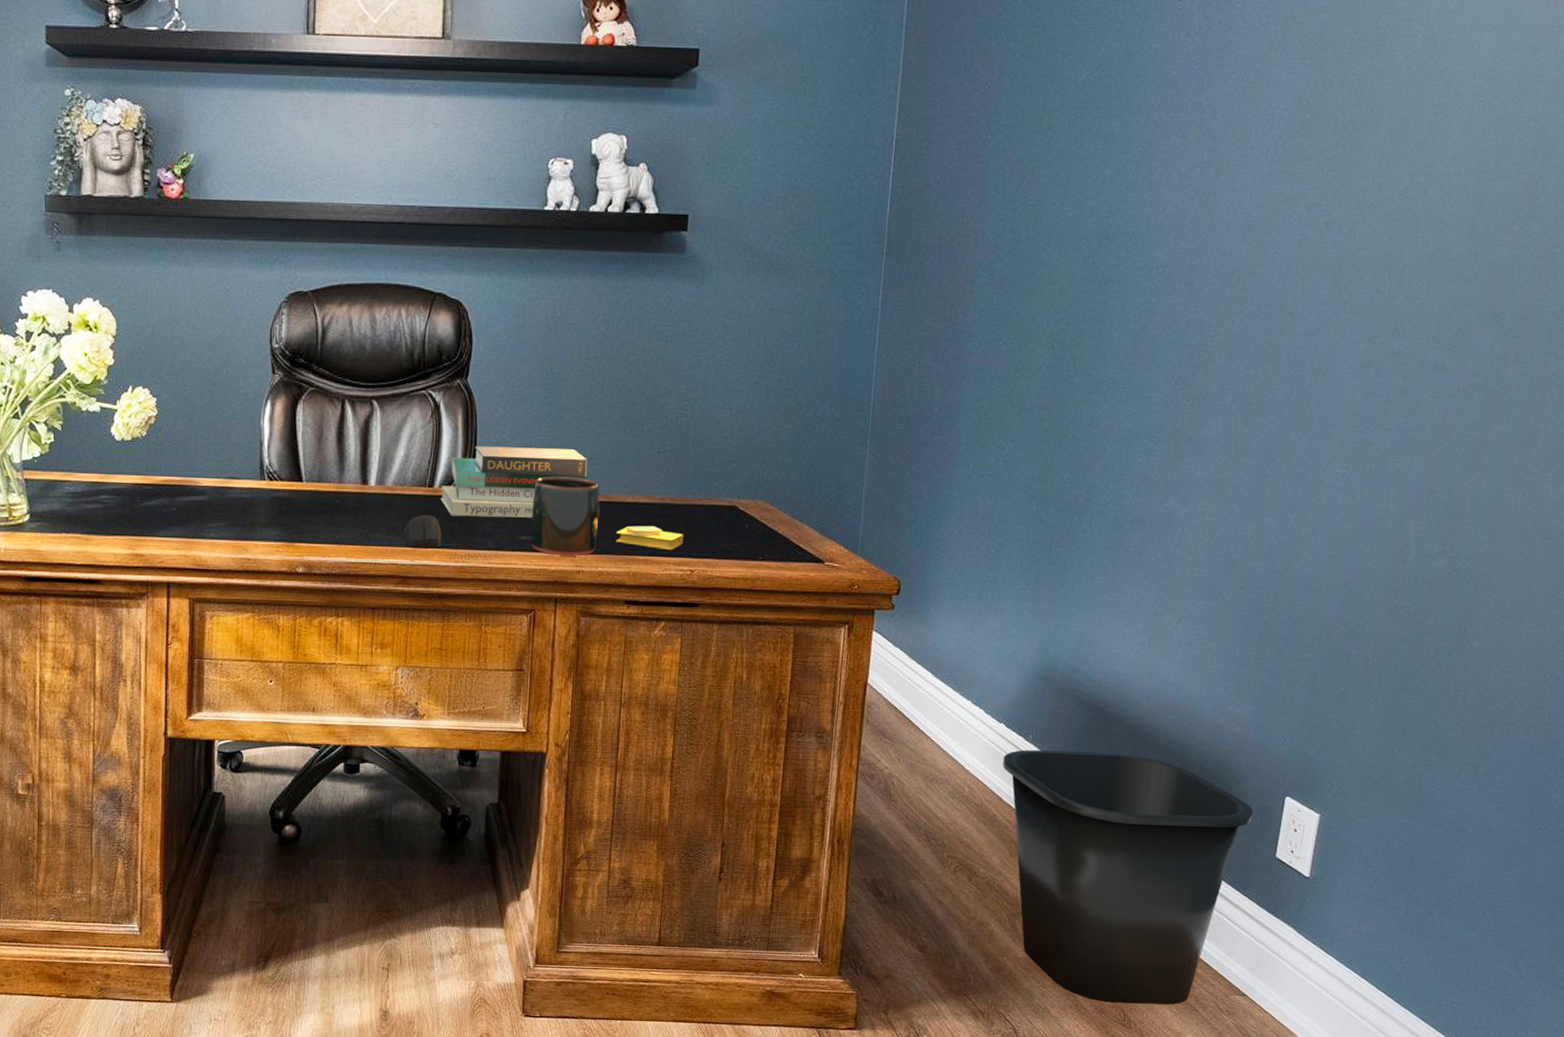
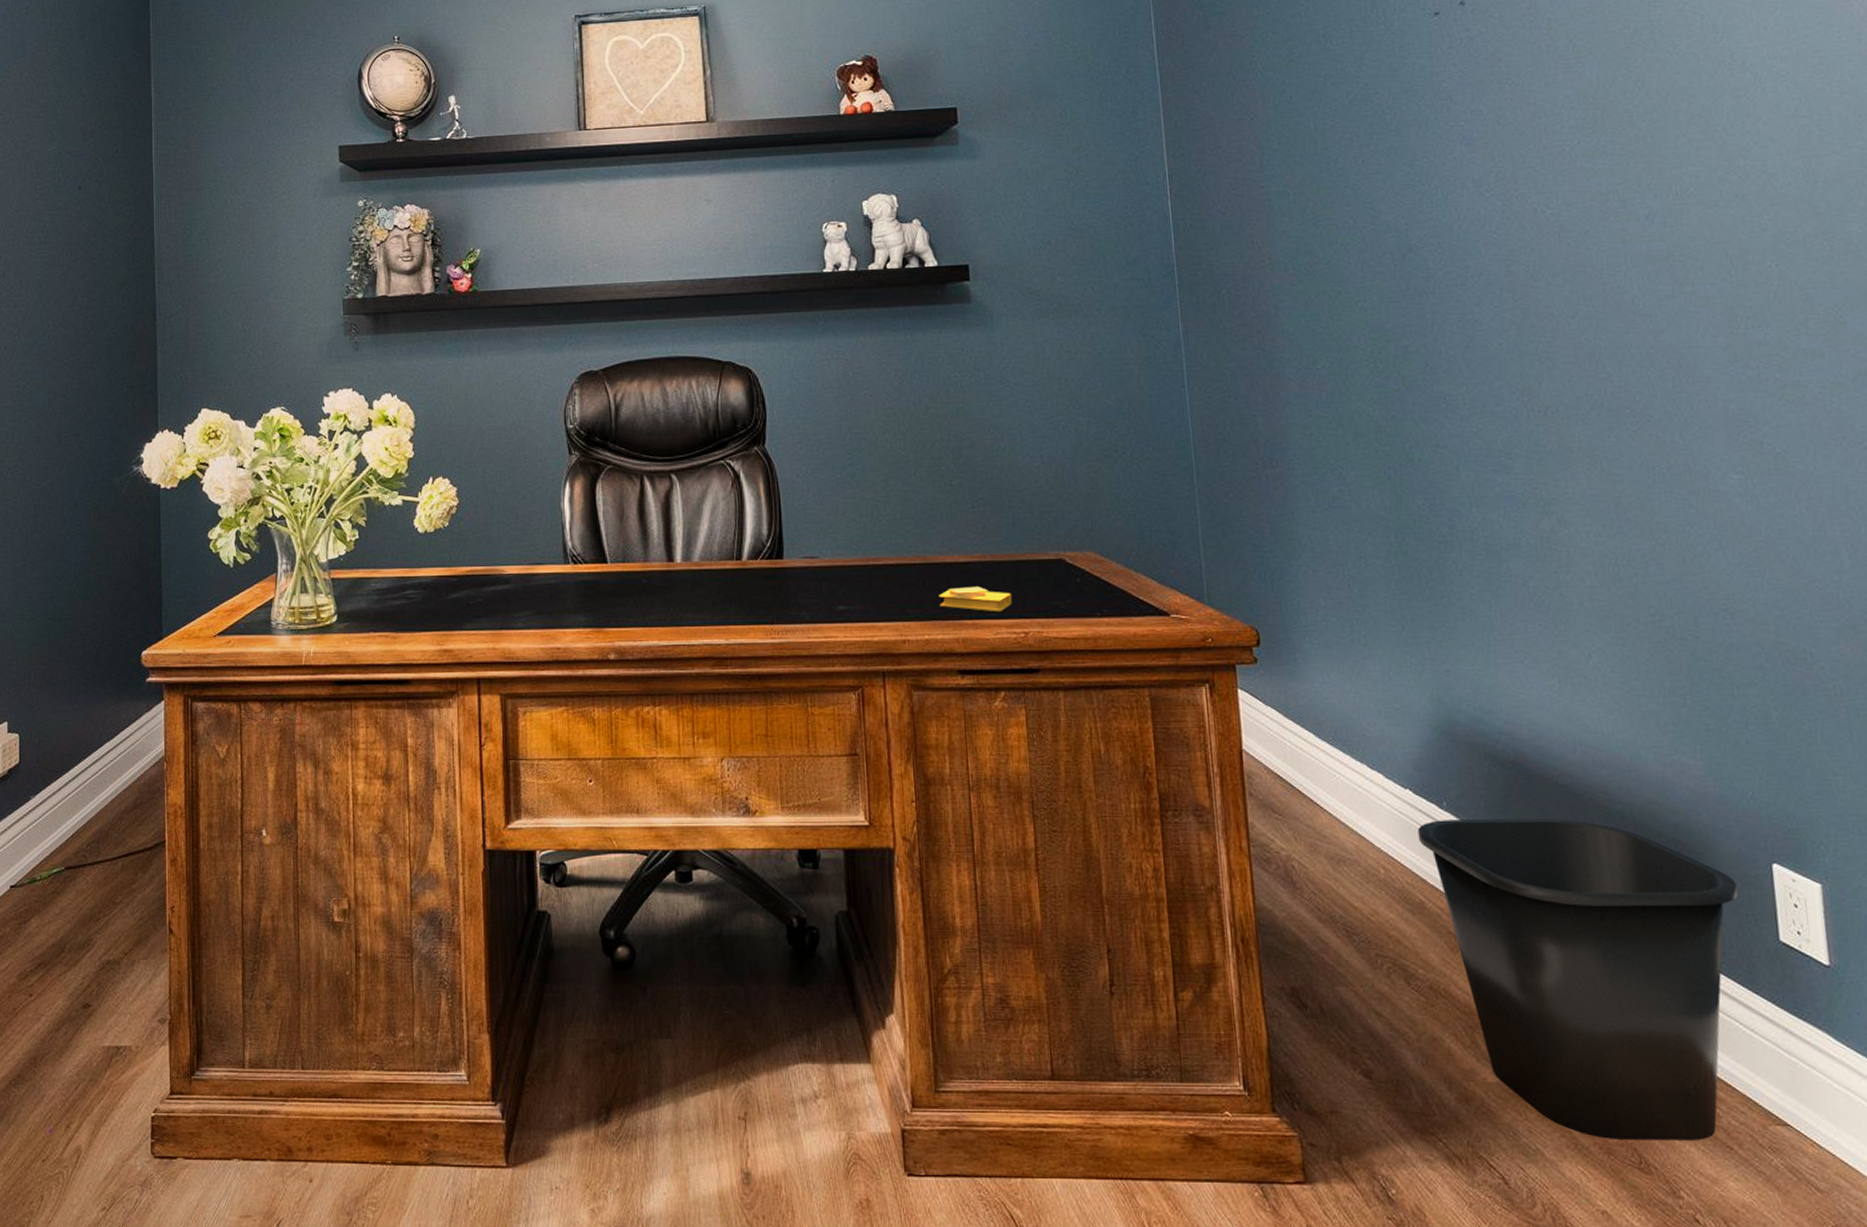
computer mouse: present [403,515,442,549] -> none [714,590,755,626]
books: present [440,446,588,518] -> none [749,510,901,590]
mug: present [531,477,600,556] -> none [845,540,919,625]

